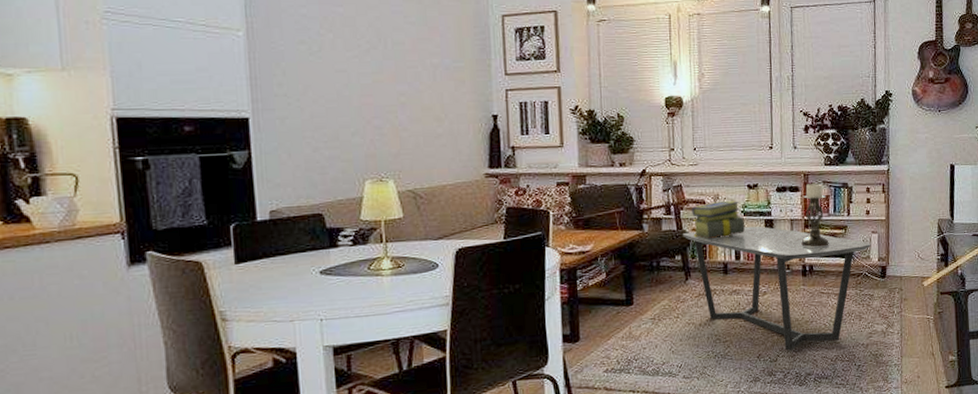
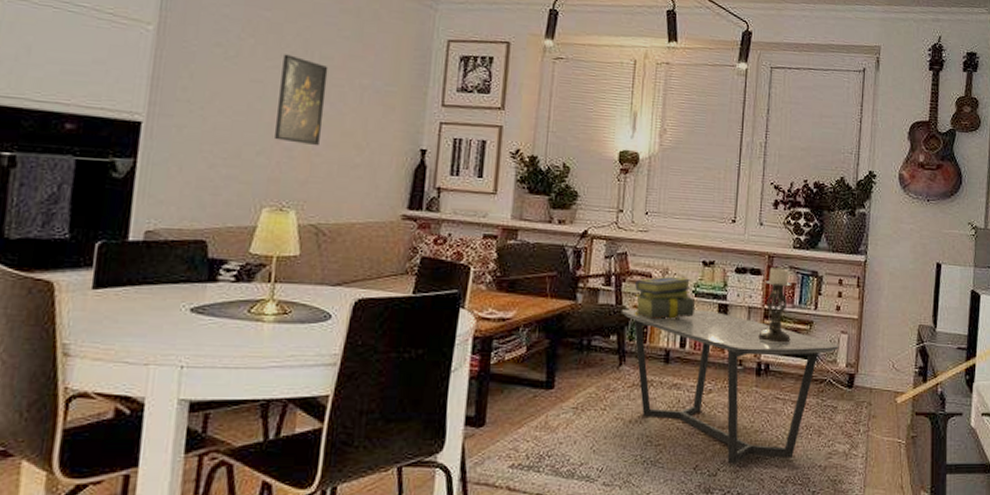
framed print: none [361,44,404,123] -> present [275,54,328,146]

